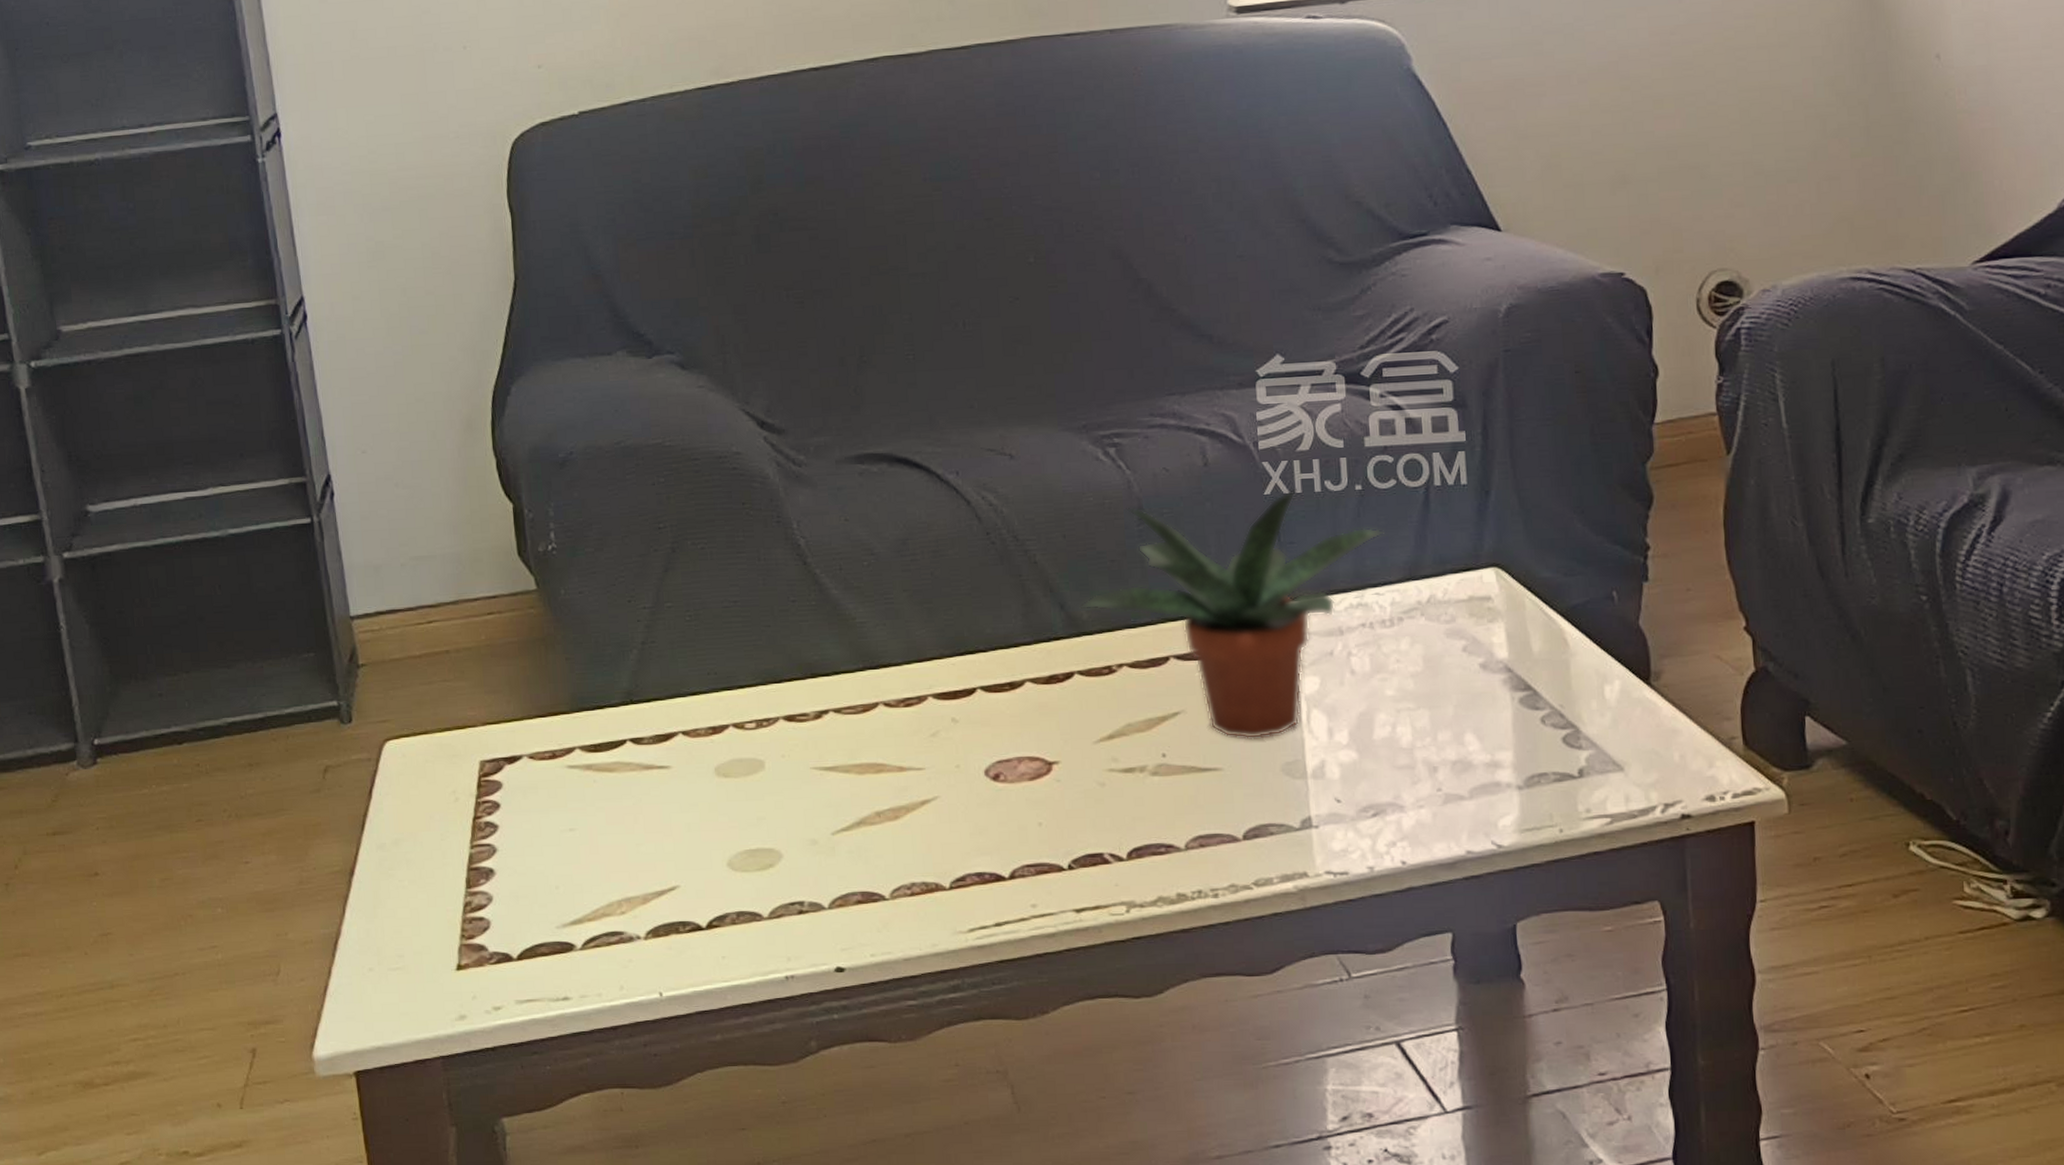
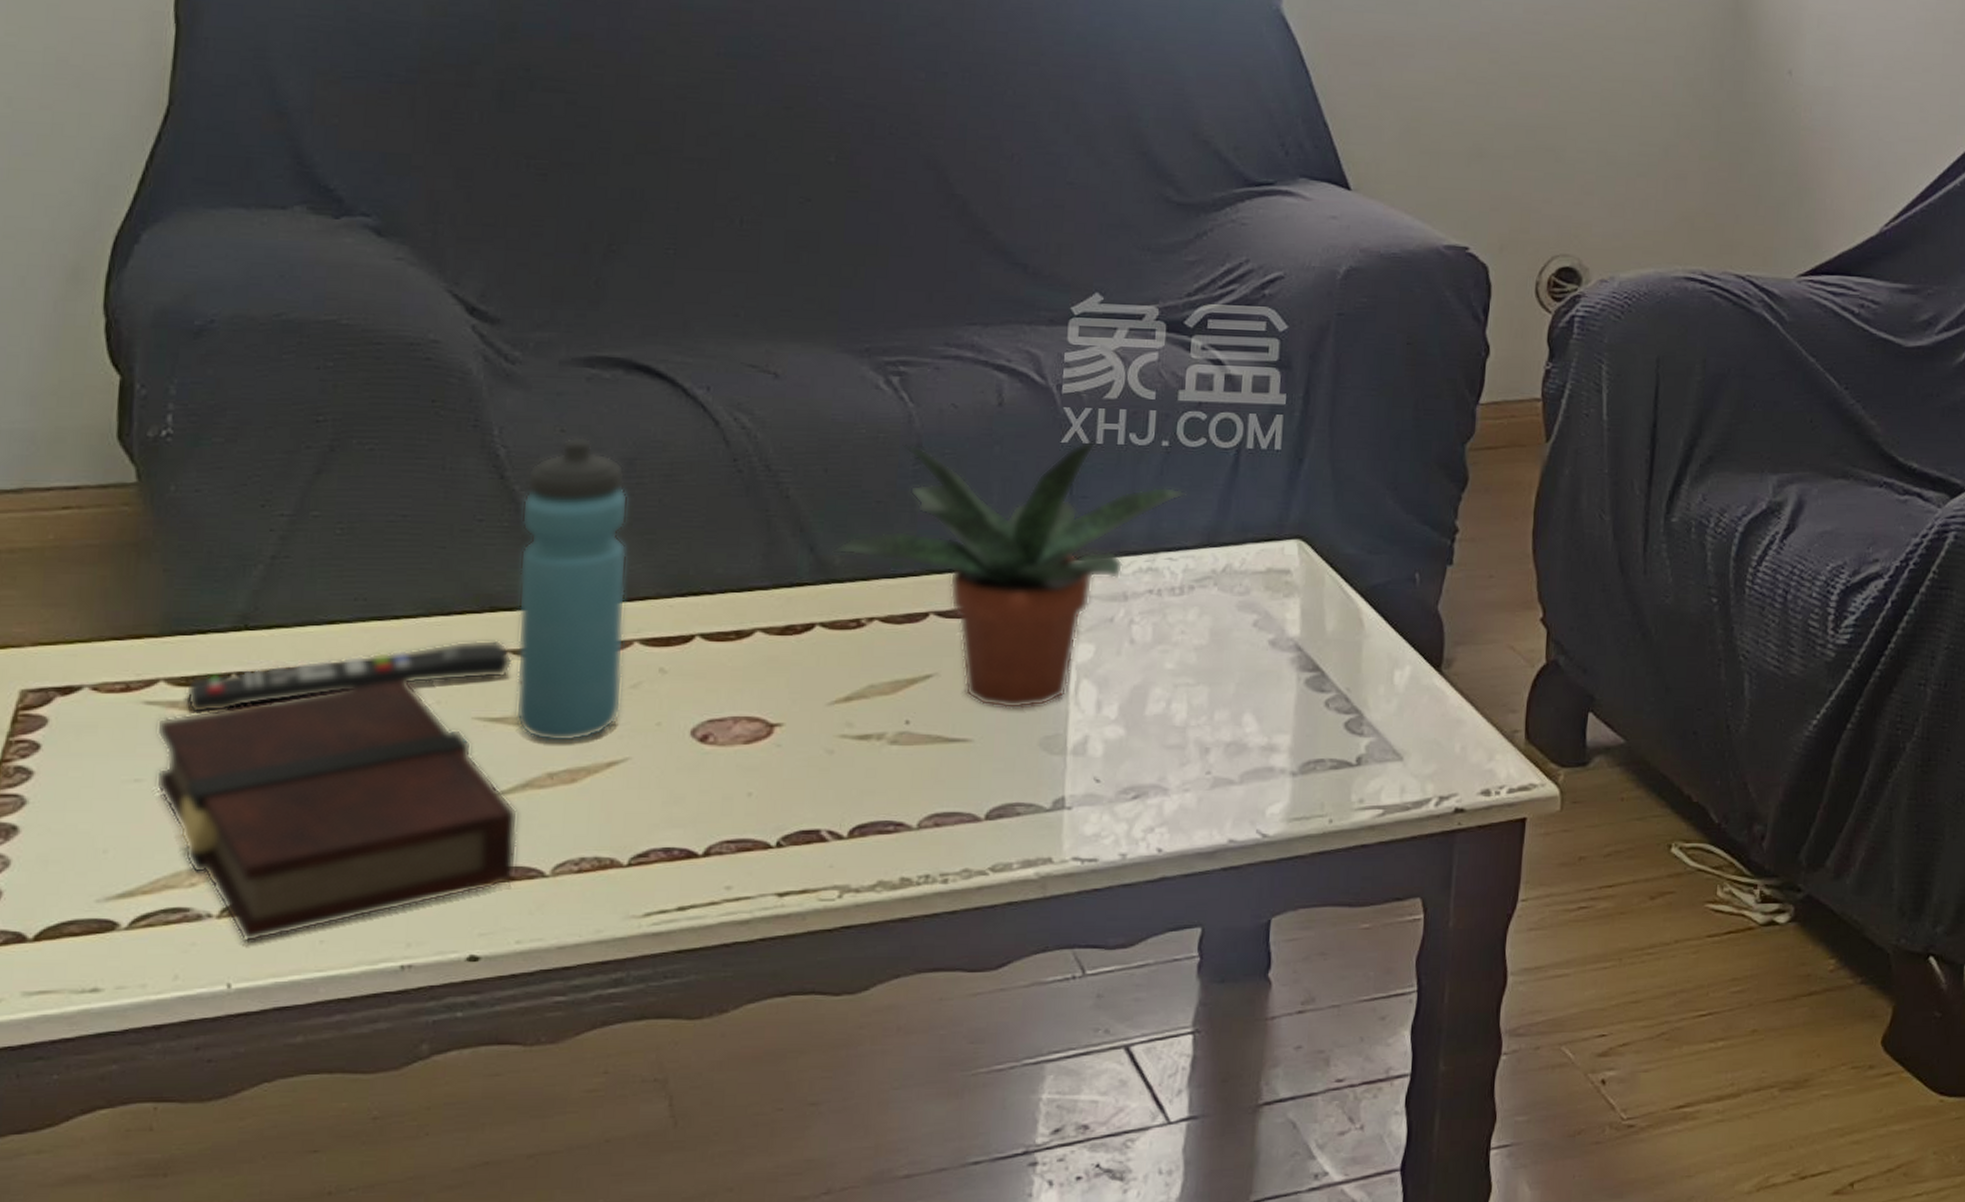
book: none [578,738,863,959] -> present [155,679,519,943]
remote control: none [595,701,835,774] -> present [185,640,513,714]
water bottle: none [824,524,926,786] -> present [515,437,629,742]

